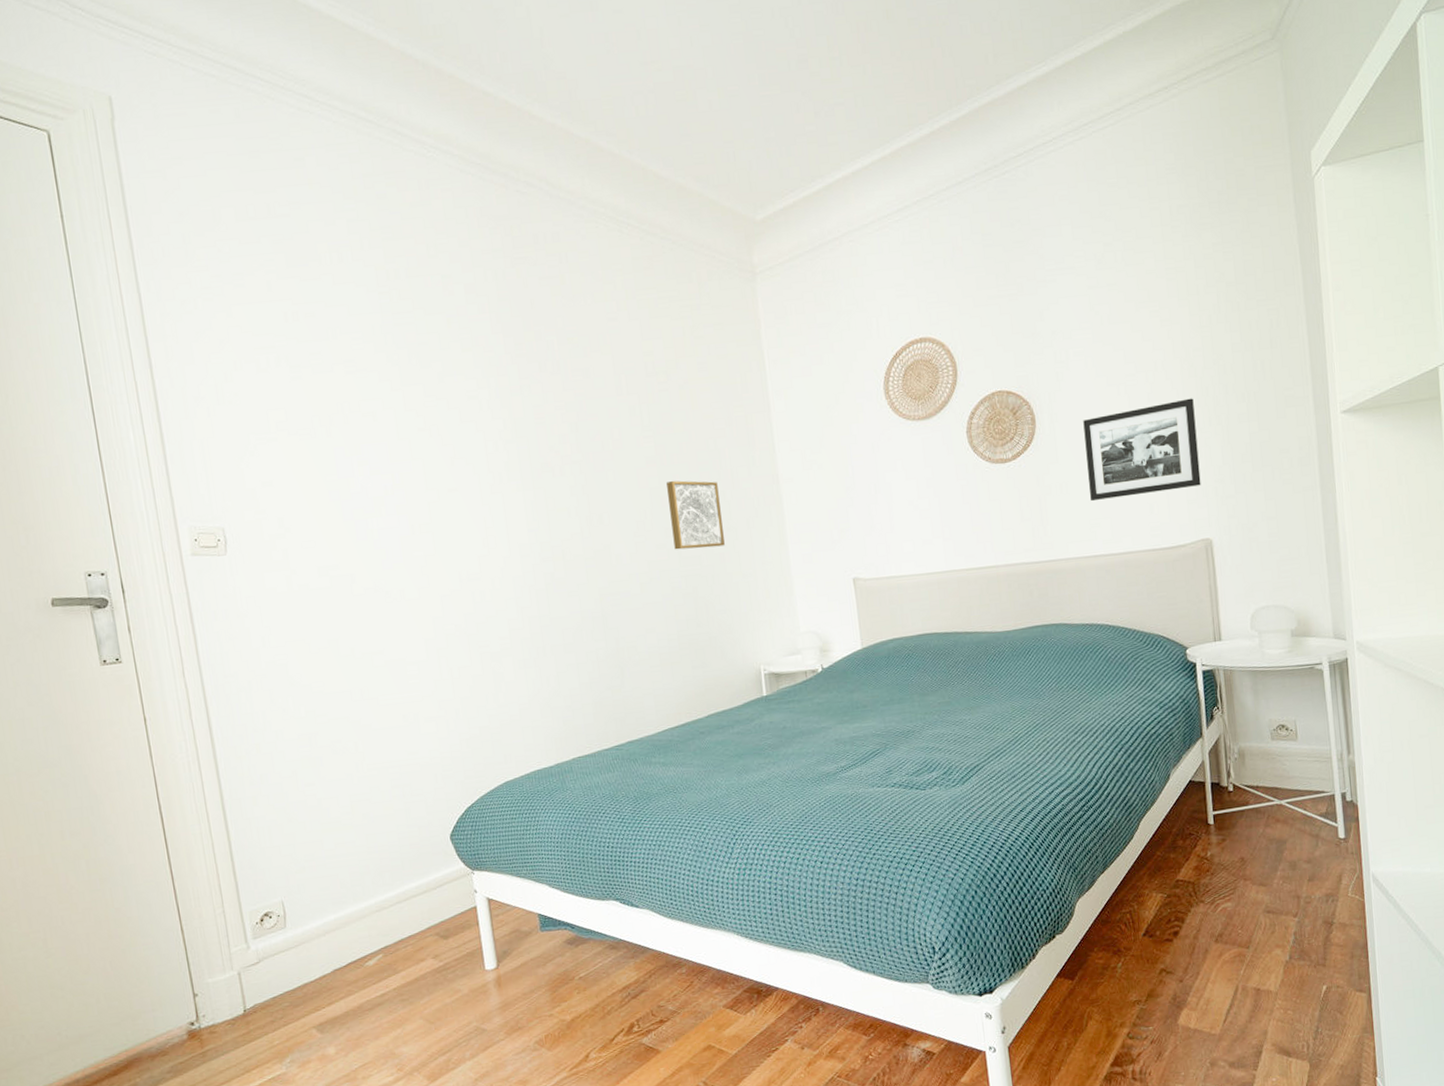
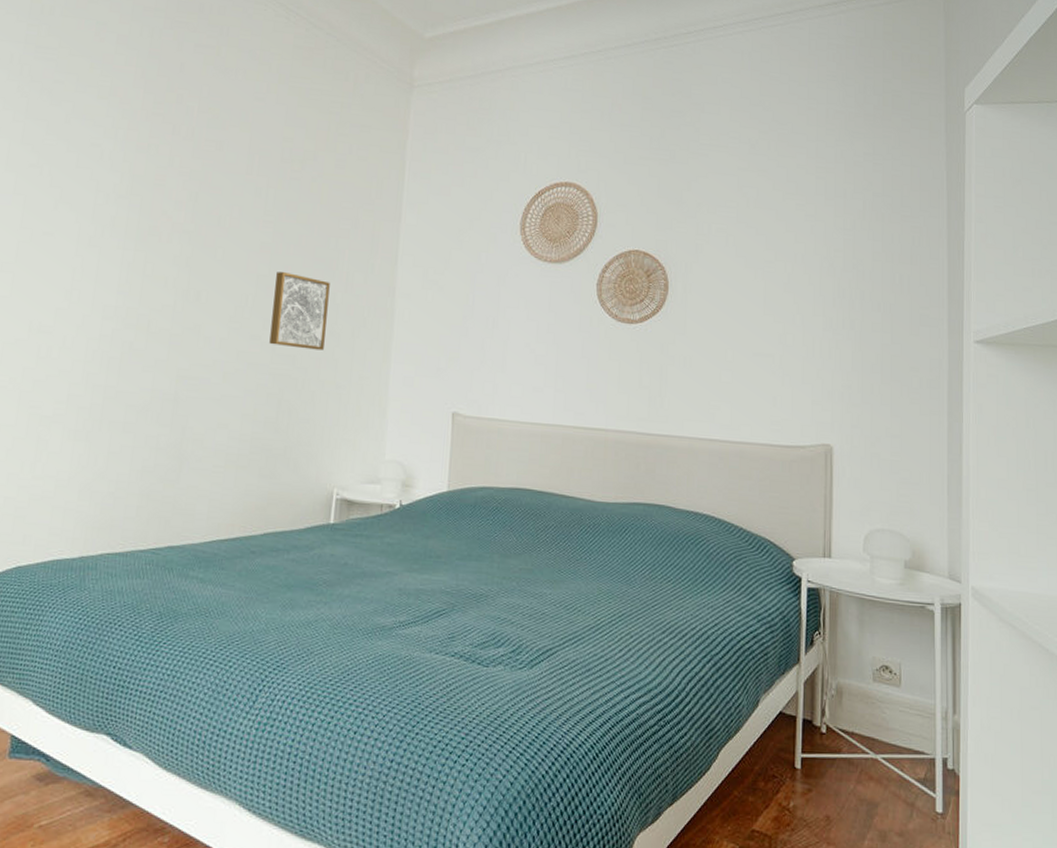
picture frame: present [1083,398,1201,502] -> none [714,296,829,388]

